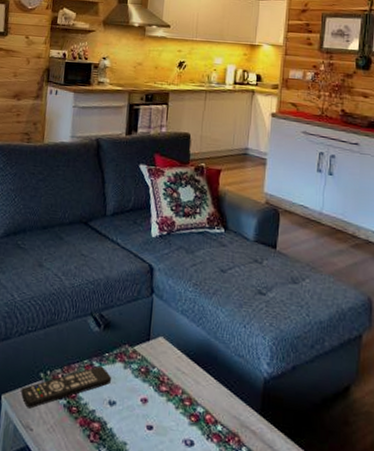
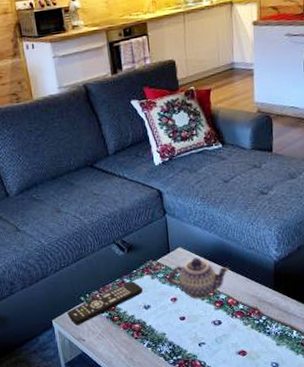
teapot: none [141,353,213,407] -> present [167,257,230,299]

